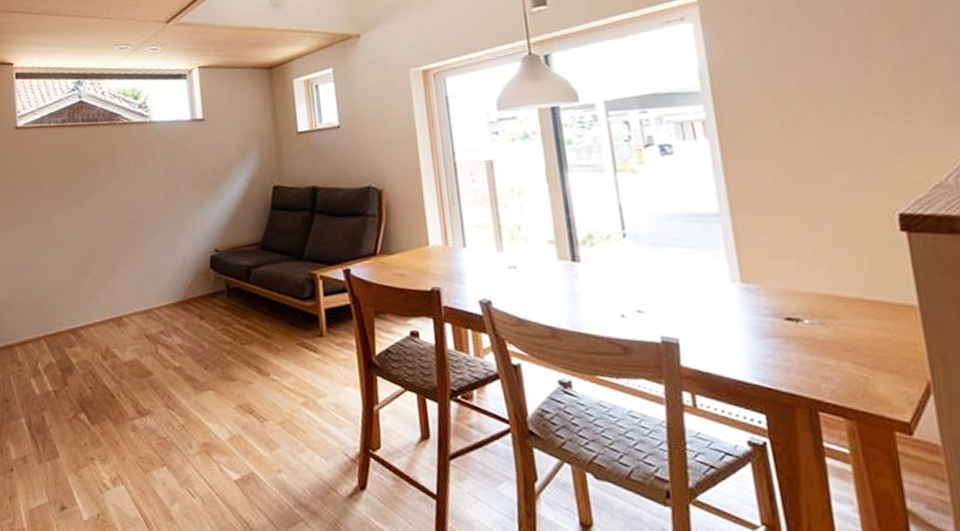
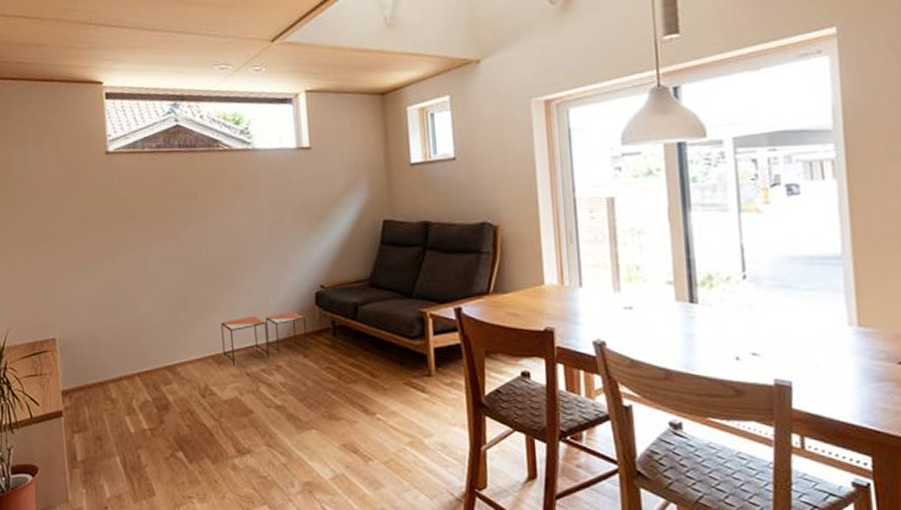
side table: none [121,275,203,329] -> present [221,311,307,366]

